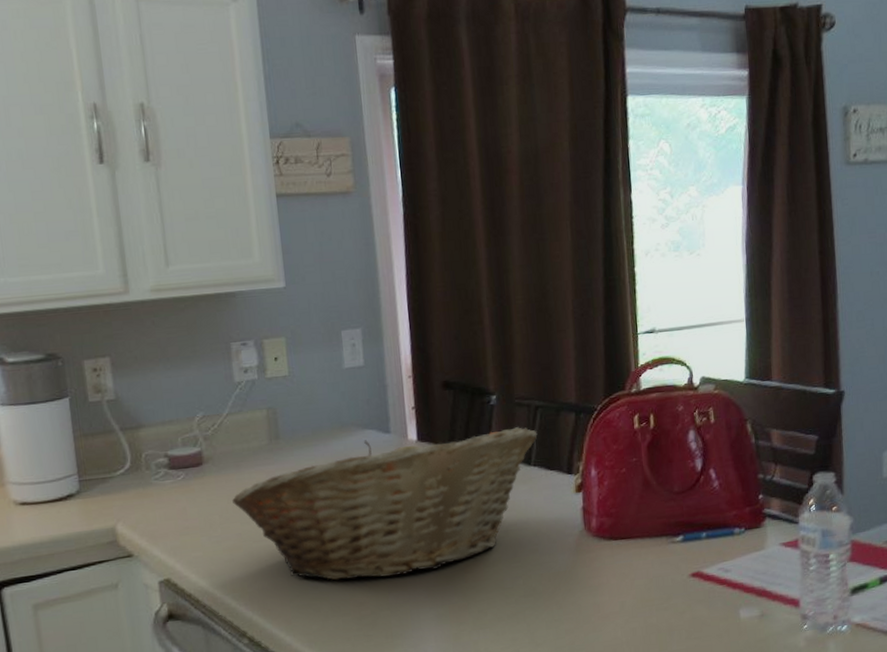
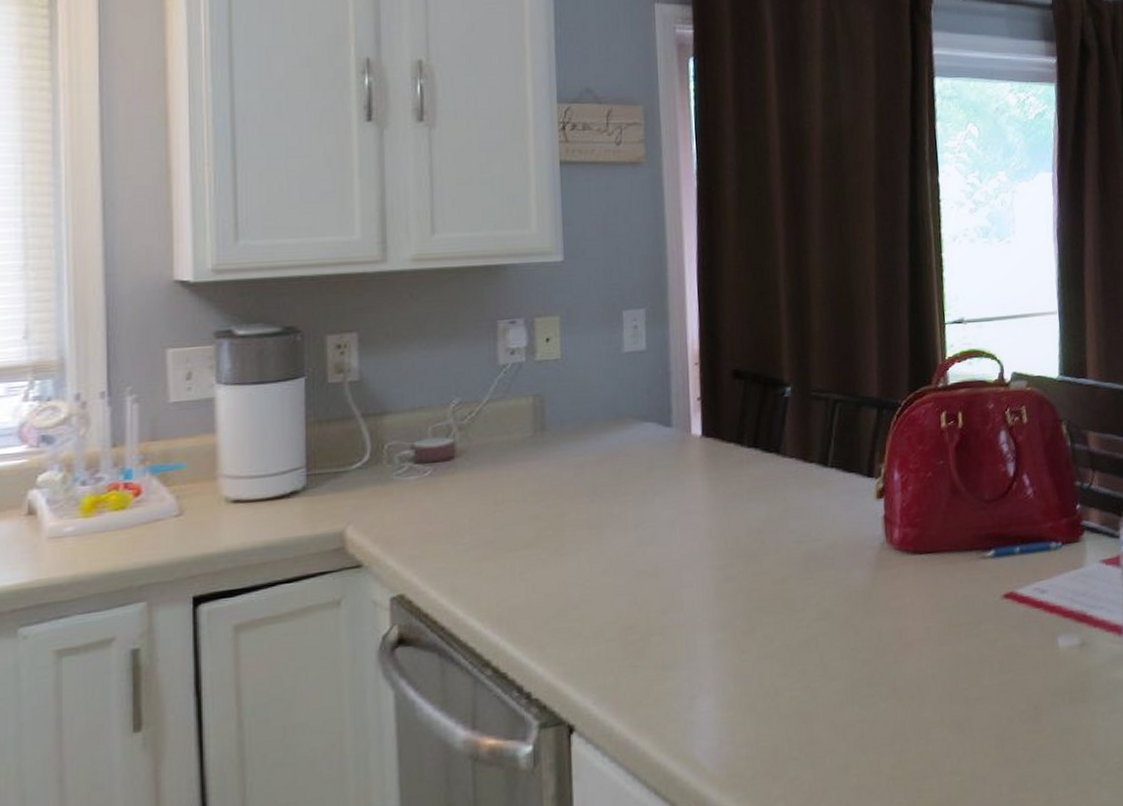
fruit basket: present [232,427,538,581] -> none [486,423,836,599]

